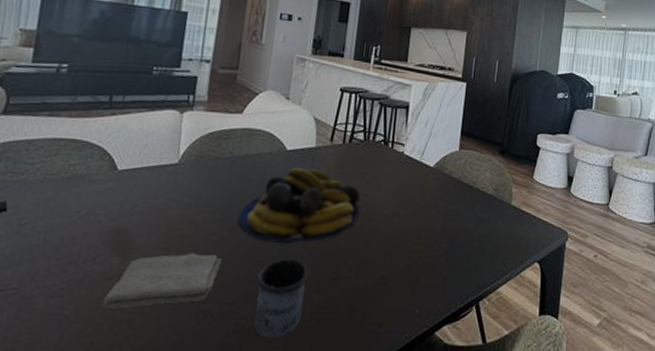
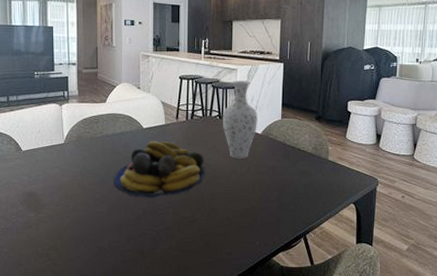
washcloth: present [102,252,222,309] -> none [28,207,106,247]
mug: present [254,258,309,339] -> none [134,208,171,265]
vase: none [387,98,431,197] -> present [223,80,258,158]

